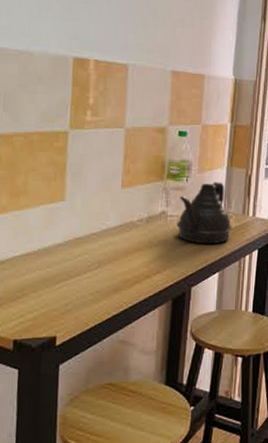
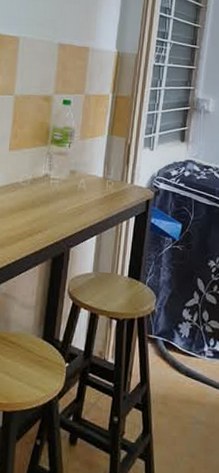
teapot: present [177,182,232,244] -> none [58,149,111,209]

